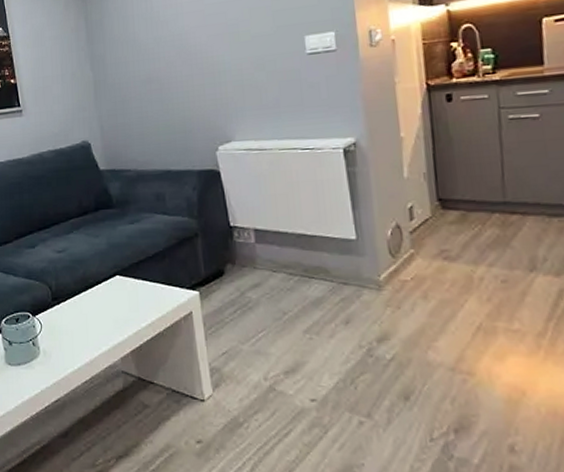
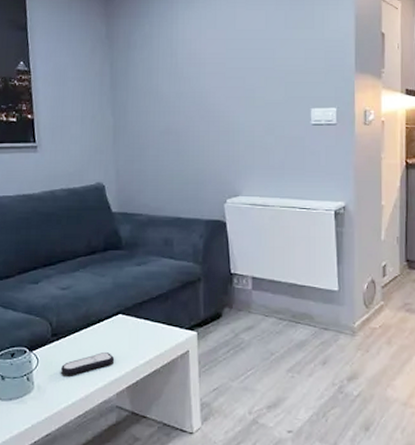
remote control: none [64,316,116,339] -> present [61,353,115,375]

